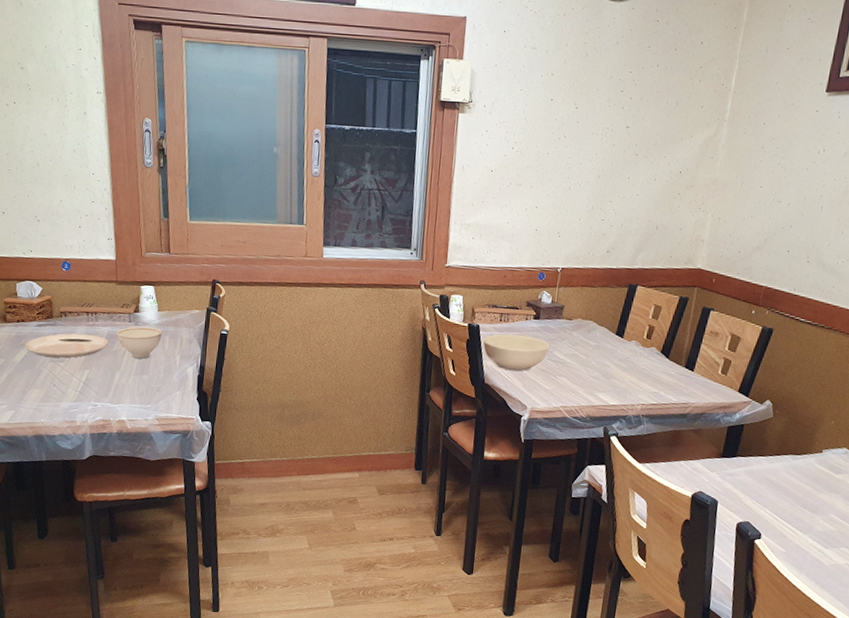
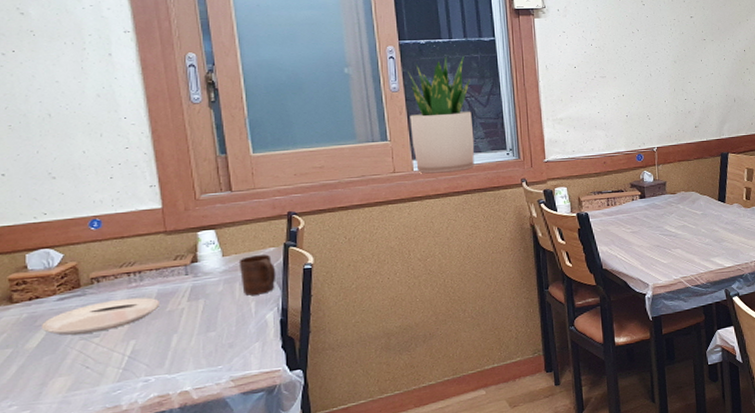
bowl: present [116,326,163,359] -> none [169,275,230,315]
cup: none [170,314,199,350] -> present [238,254,276,296]
planter: none [325,146,388,265] -> present [408,55,475,174]
bowl: present [483,334,550,372] -> none [594,215,660,252]

